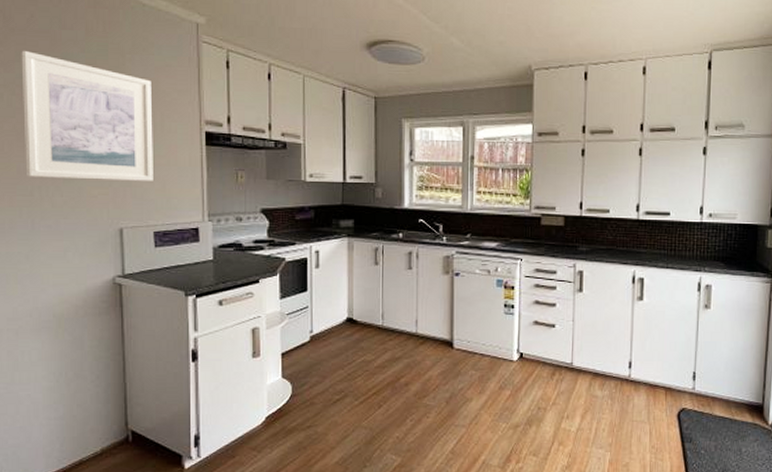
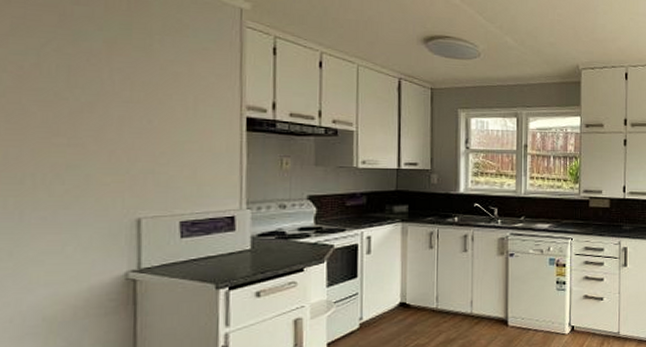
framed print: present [21,50,153,181] -> none [15,24,184,168]

